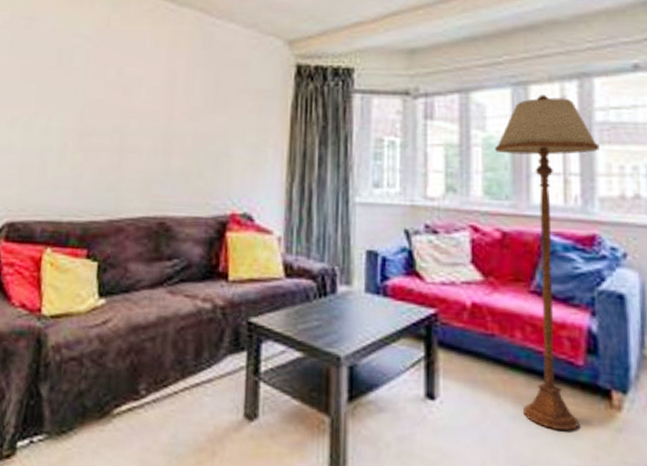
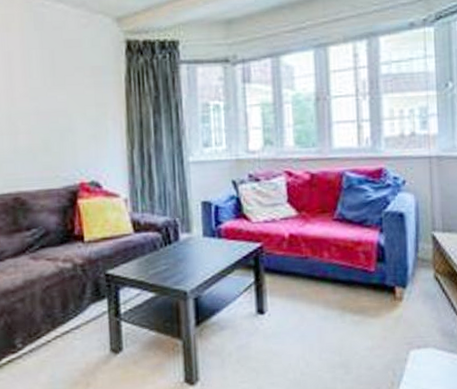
floor lamp: present [494,95,600,431] -> none [301,54,384,322]

